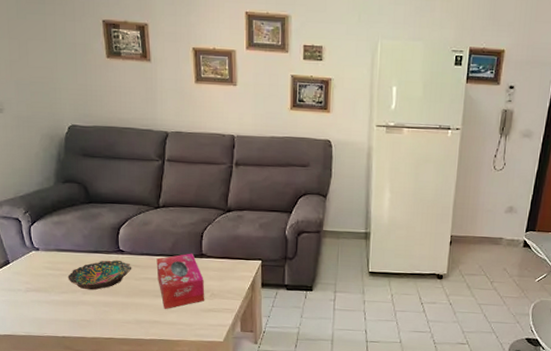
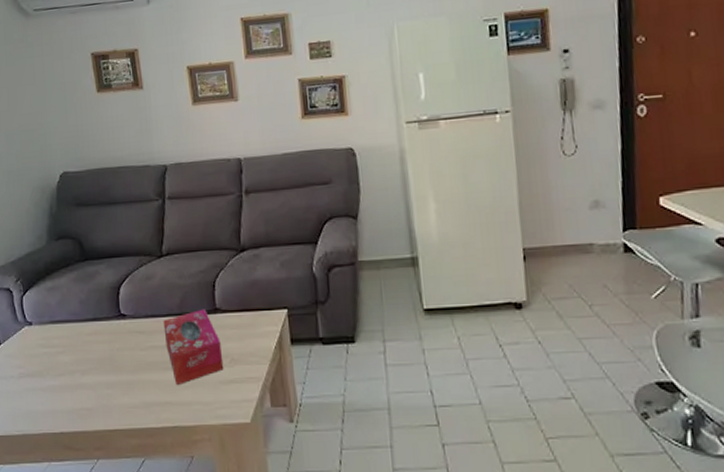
bowl: present [67,259,132,290] -> none [64,326,136,369]

